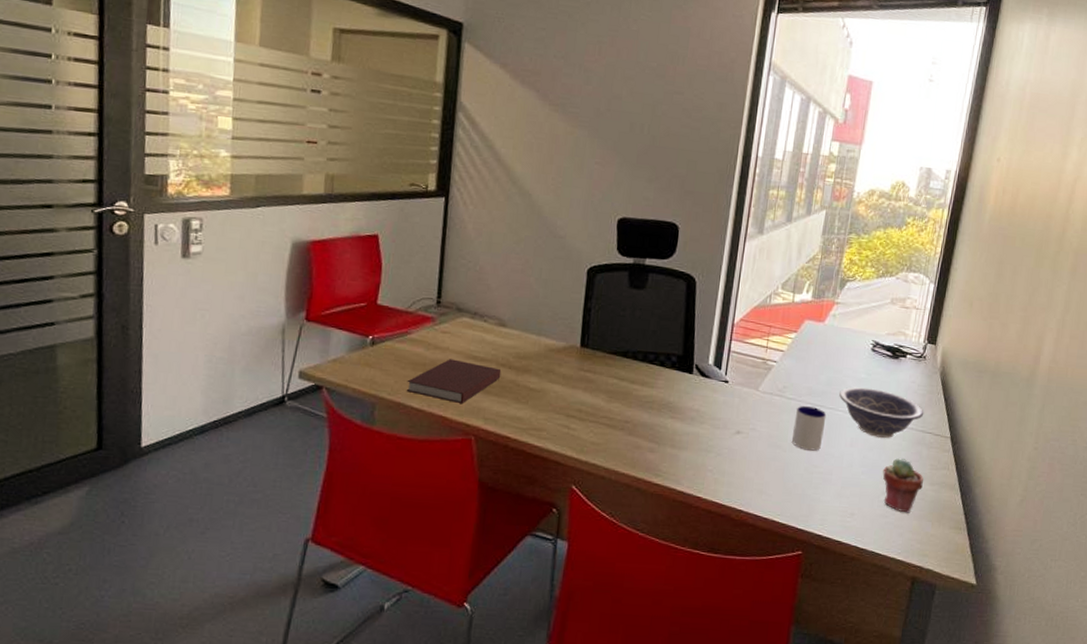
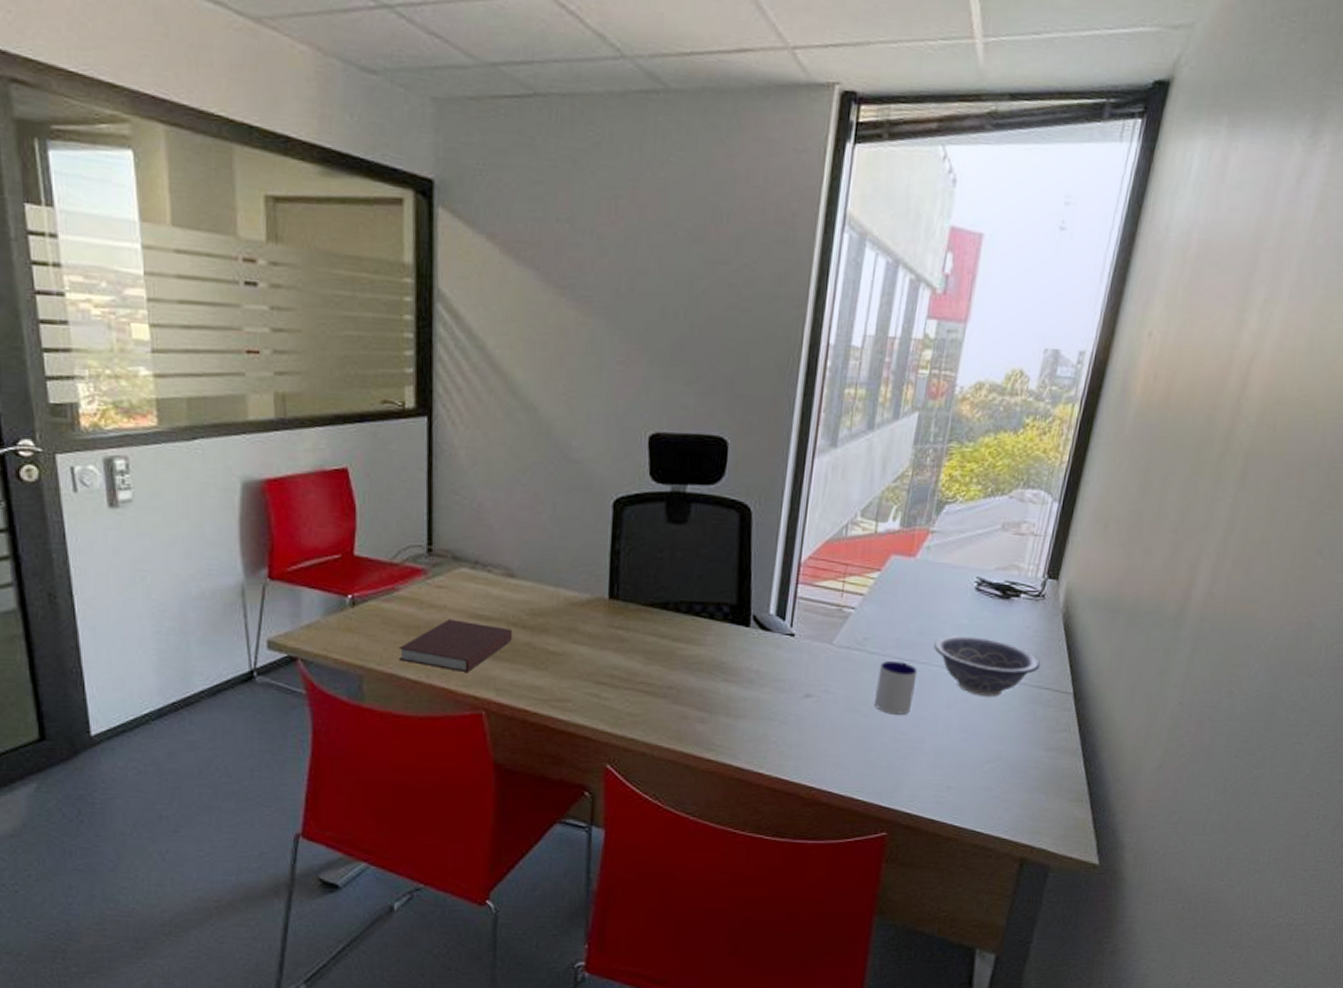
potted succulent: present [882,458,924,513] -> none [987,720,1038,785]

